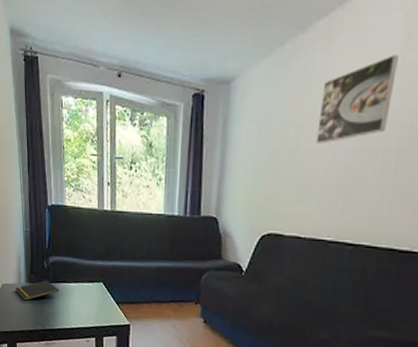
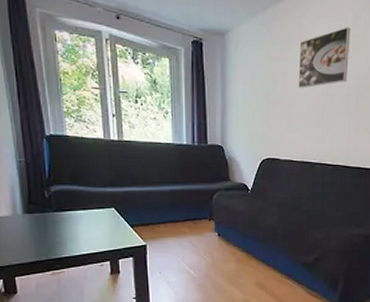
notepad: present [15,280,59,301] -> none [9,210,65,232]

